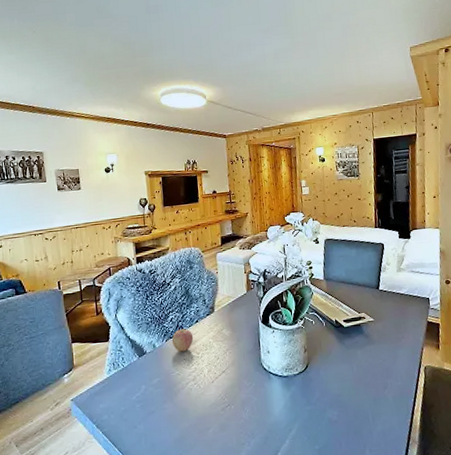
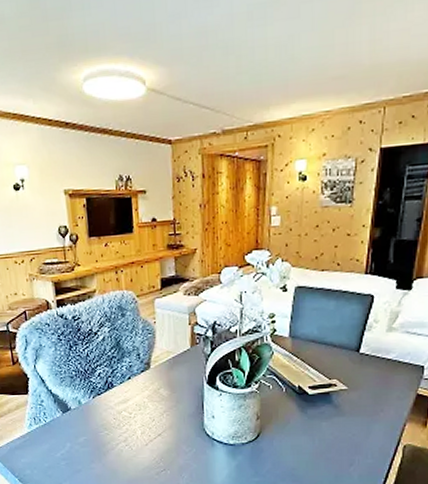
apple: present [171,329,194,352] -> none [99,385,125,411]

